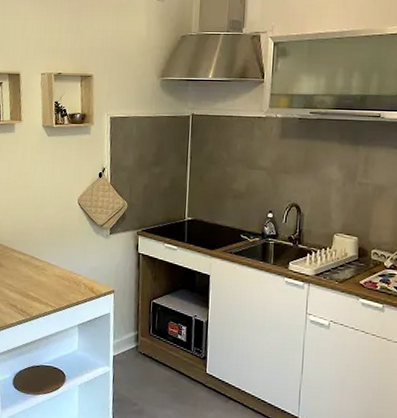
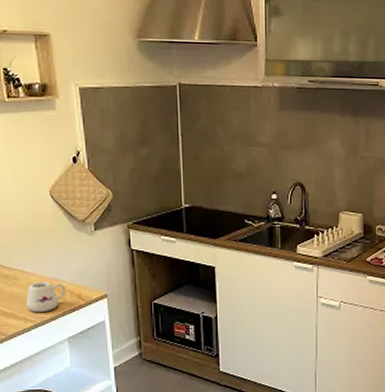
mug: none [49,273,81,300] -> present [26,281,66,313]

